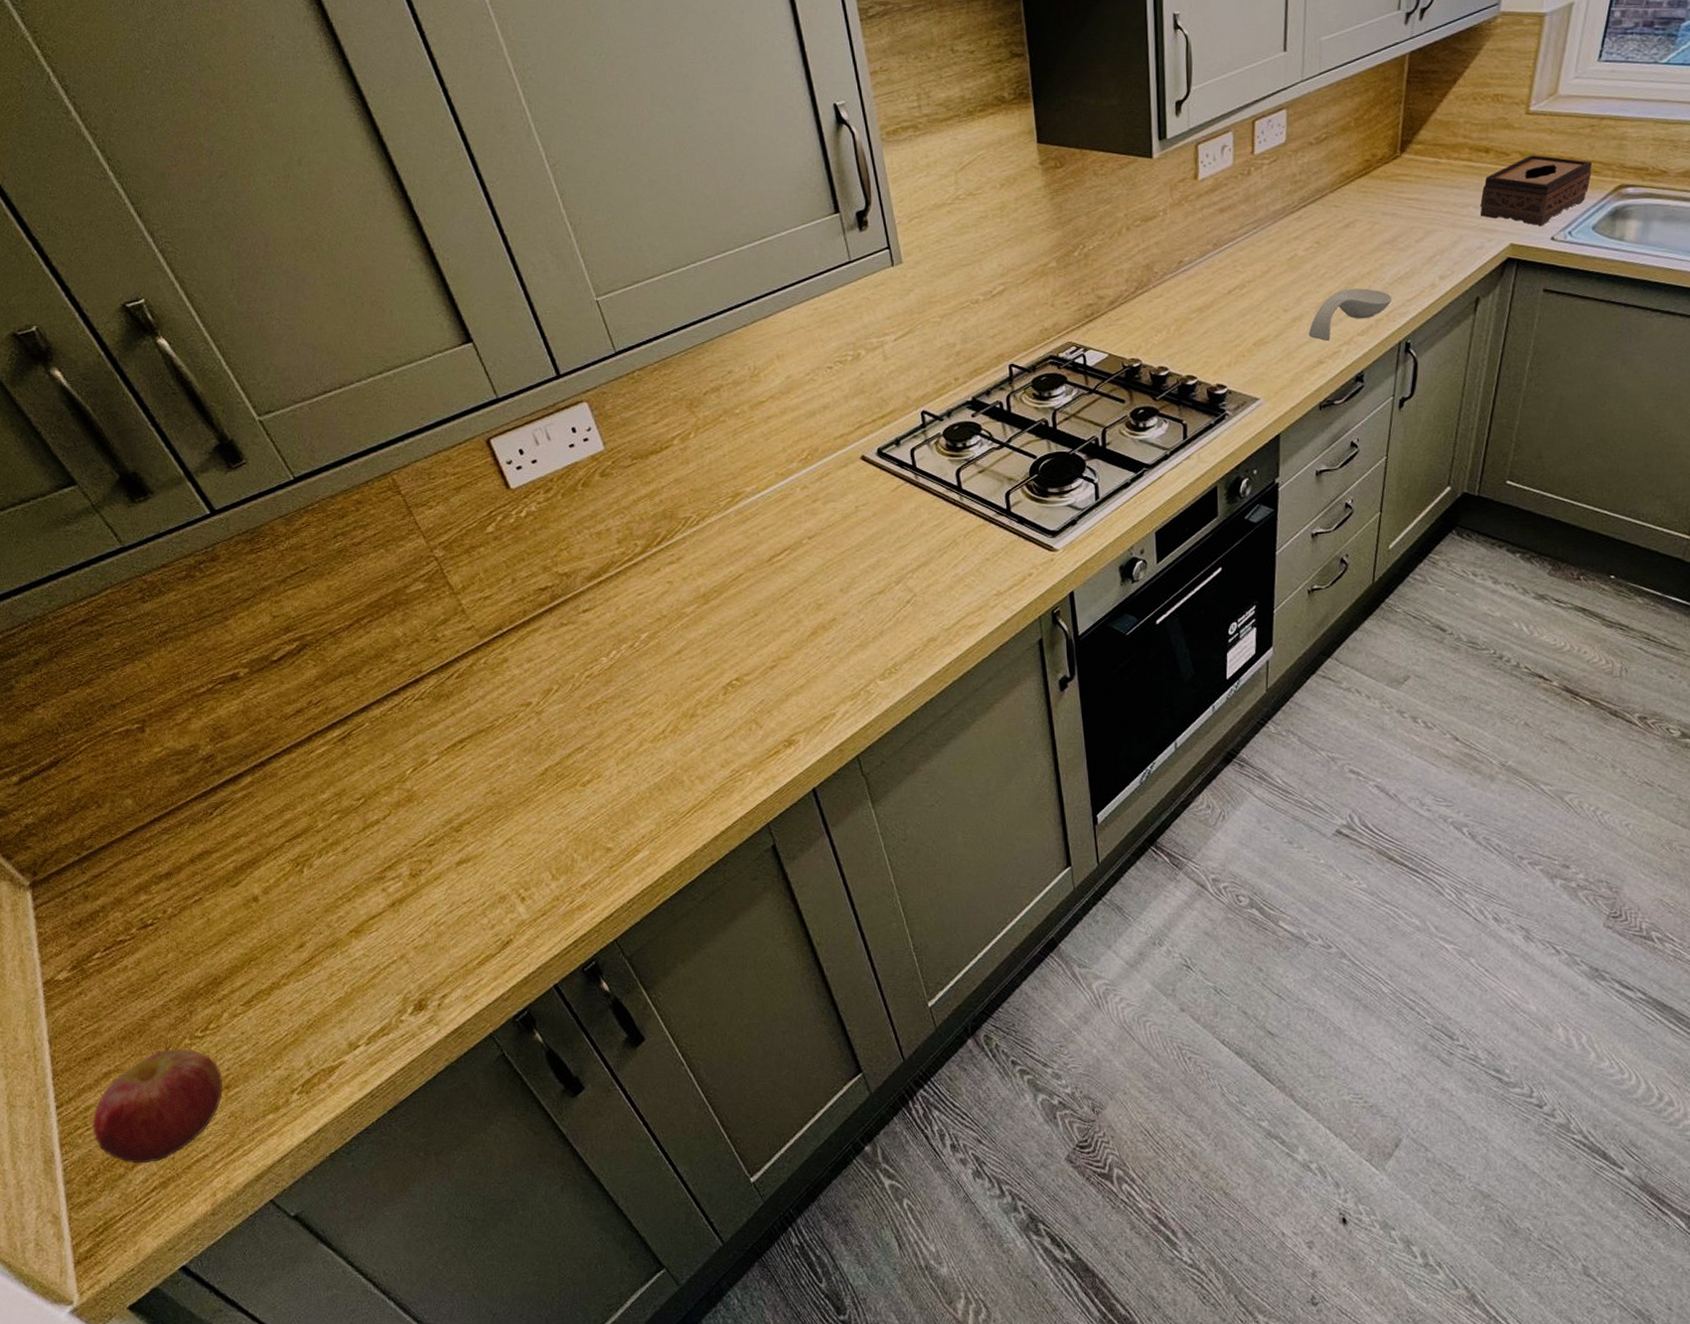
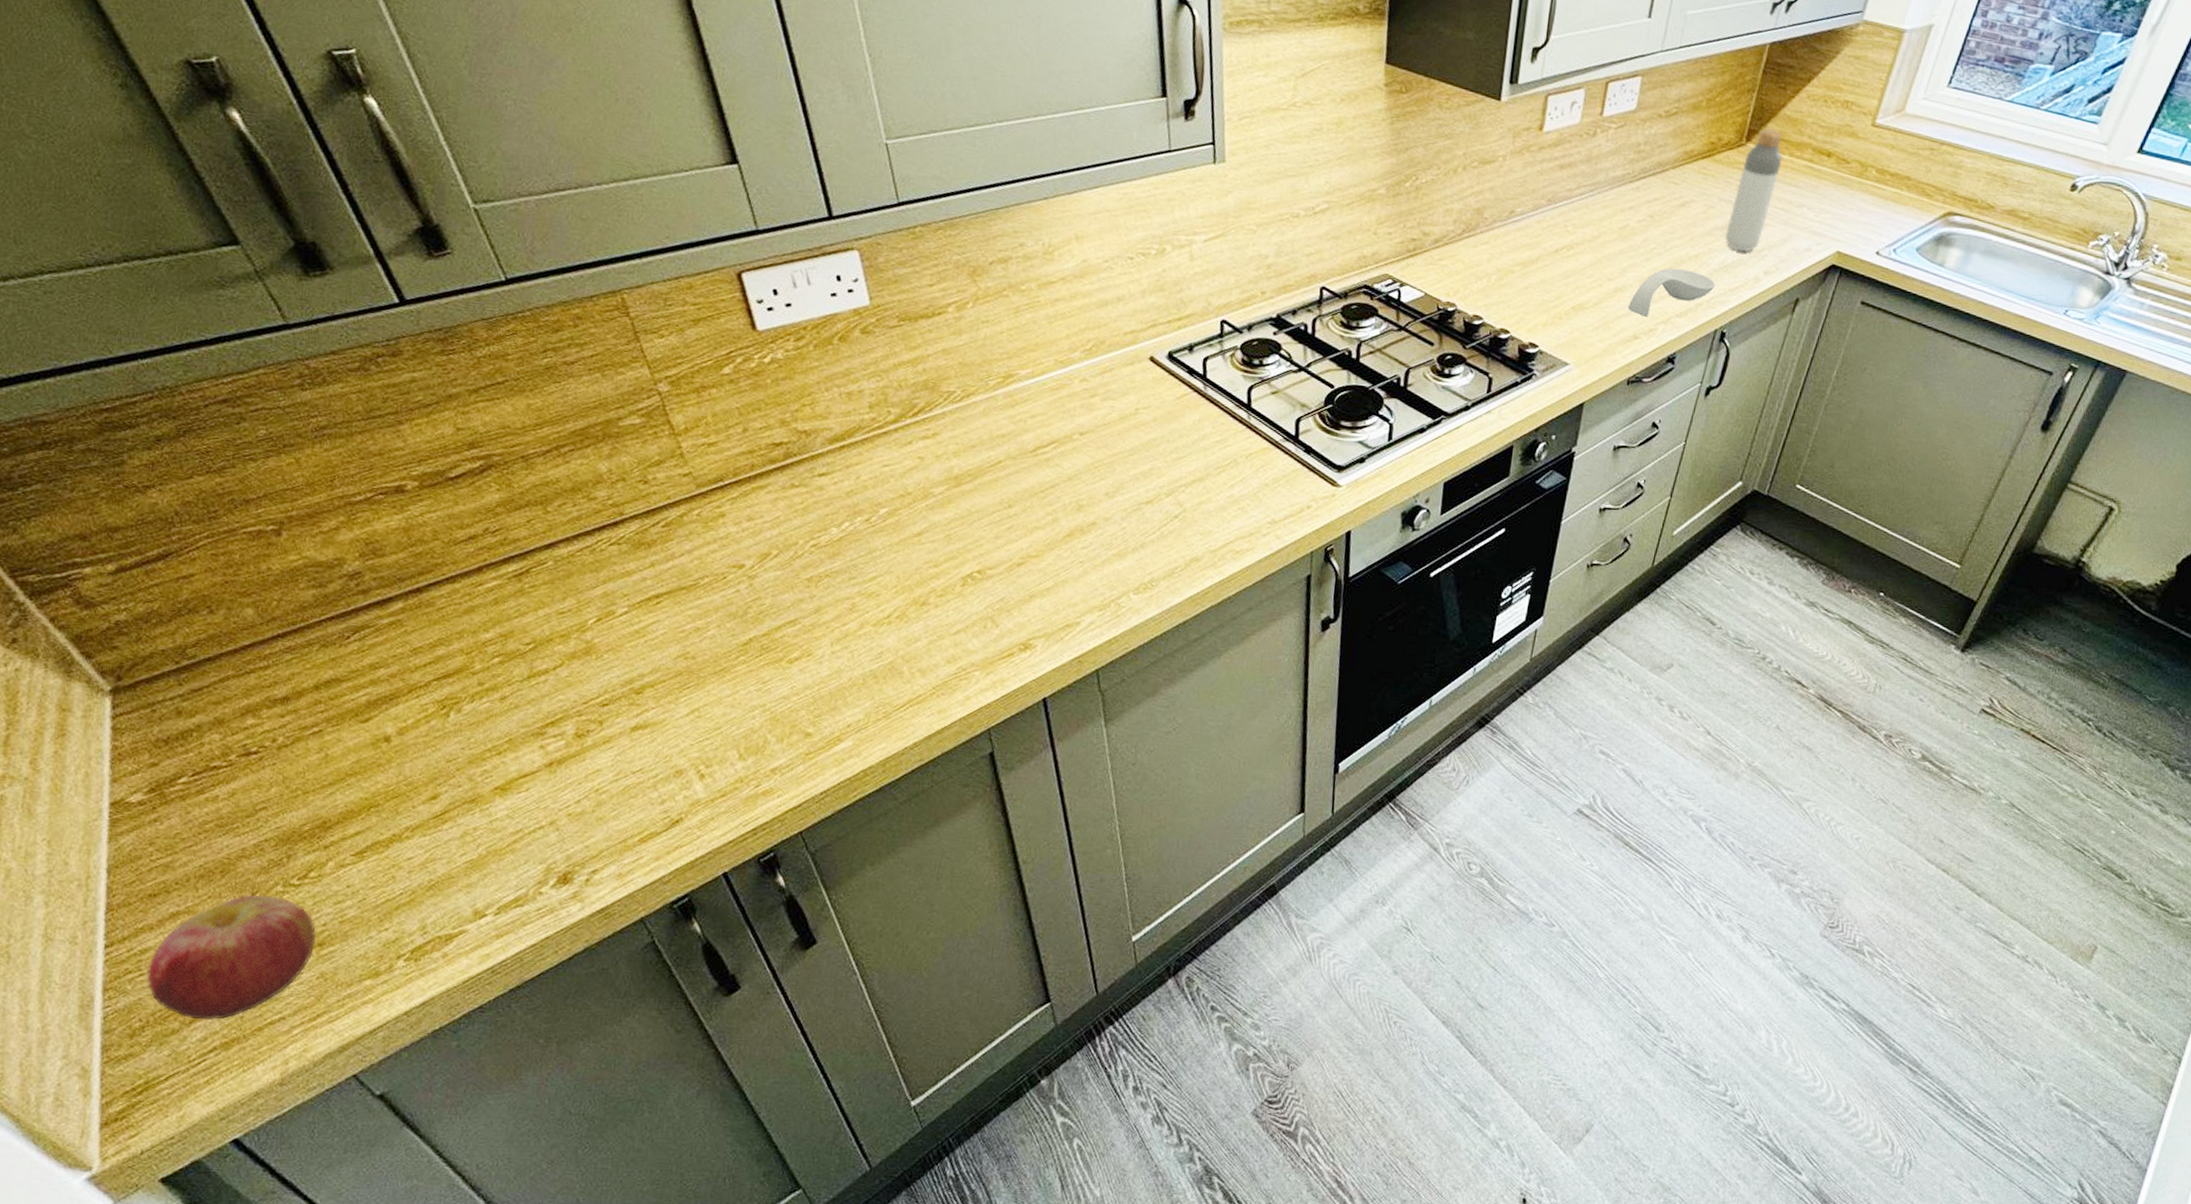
bottle: none [1395,136,1440,261] -> present [1725,129,1783,252]
tissue box: present [1480,155,1593,226] -> none [1812,167,1927,239]

